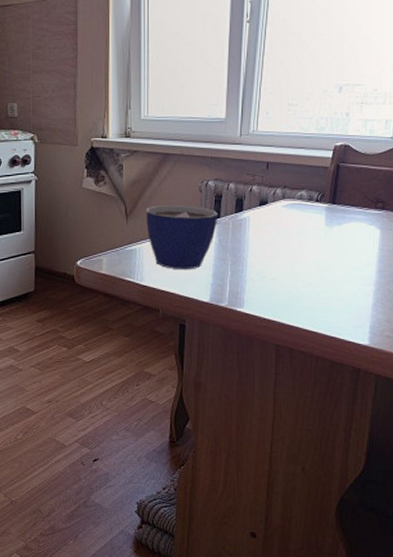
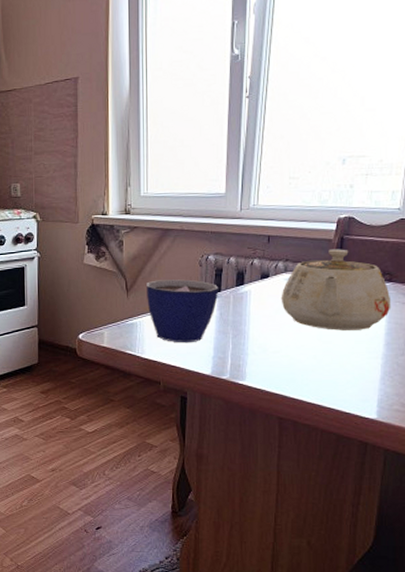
teapot: none [278,176,384,258] -> present [281,249,391,331]

